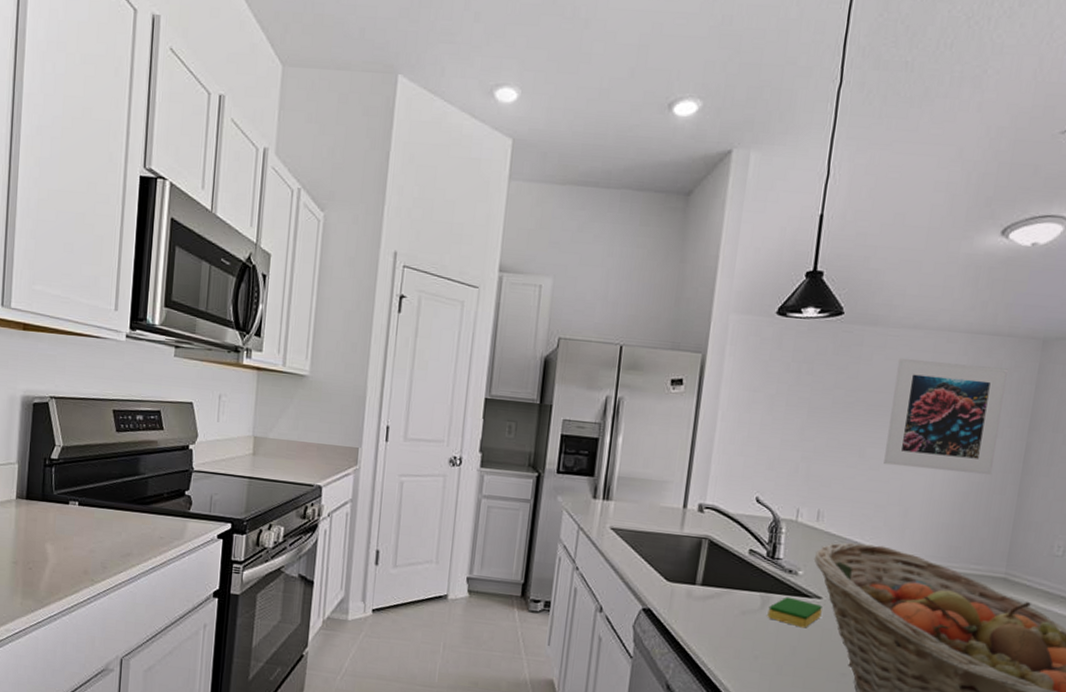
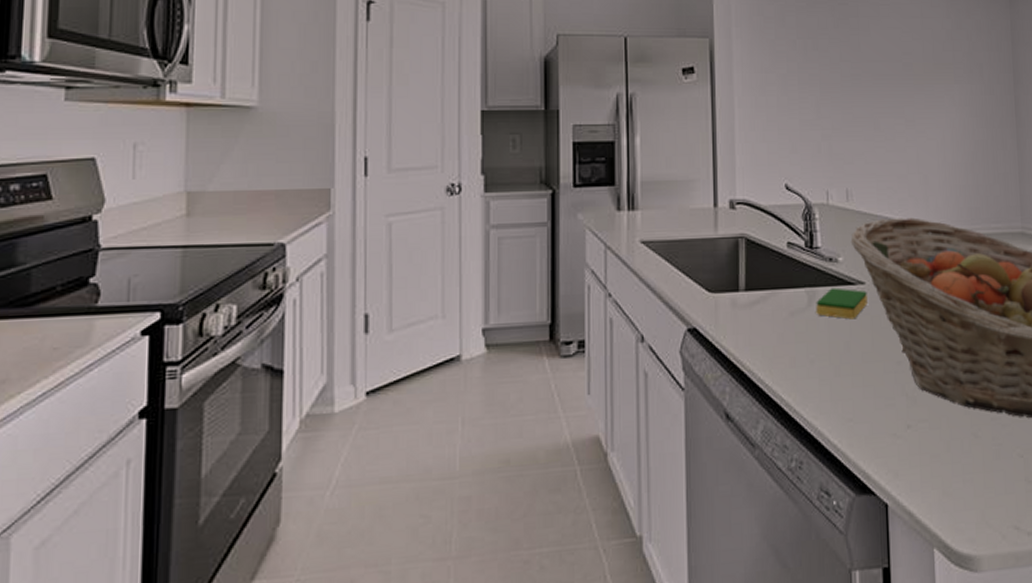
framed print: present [884,357,1008,476] -> none [893,25,993,134]

